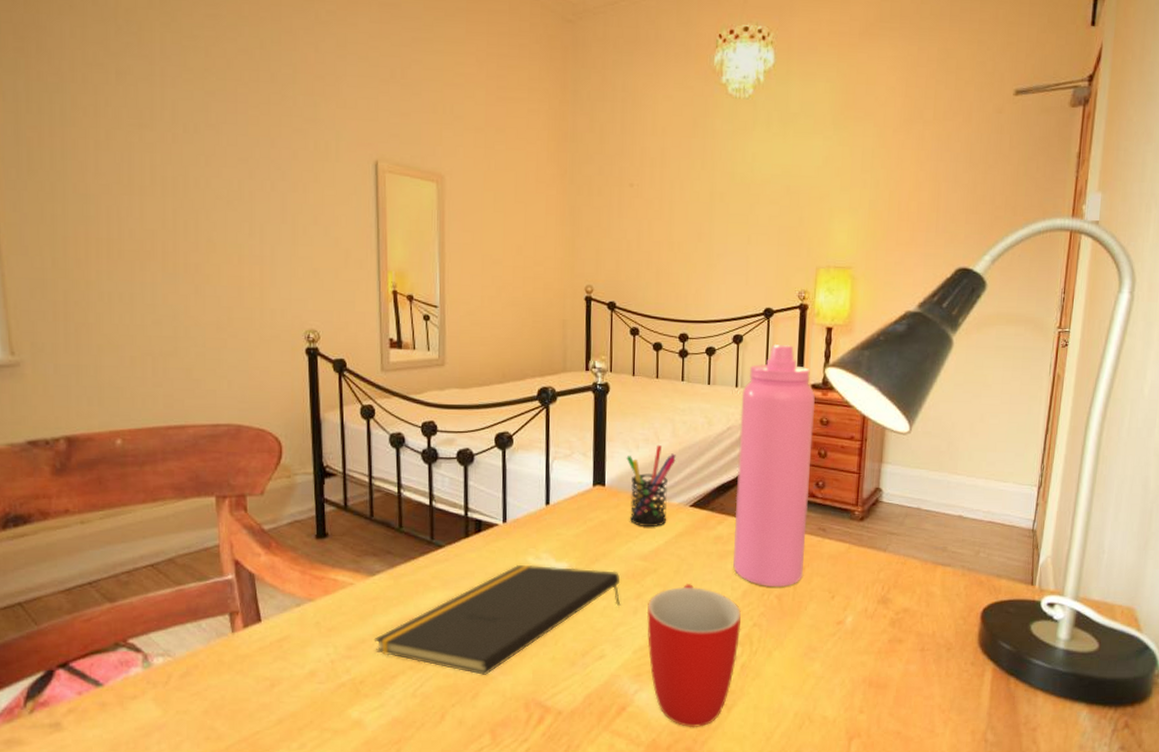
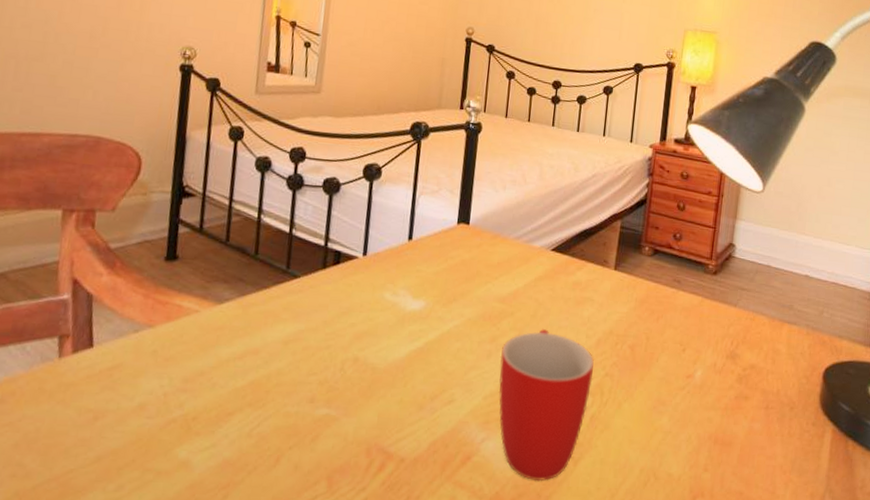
notepad: present [374,564,621,675] -> none [213,299,477,416]
pen holder: present [626,444,676,527] -> none [491,186,541,269]
water bottle: present [733,345,816,588] -> none [589,98,677,338]

